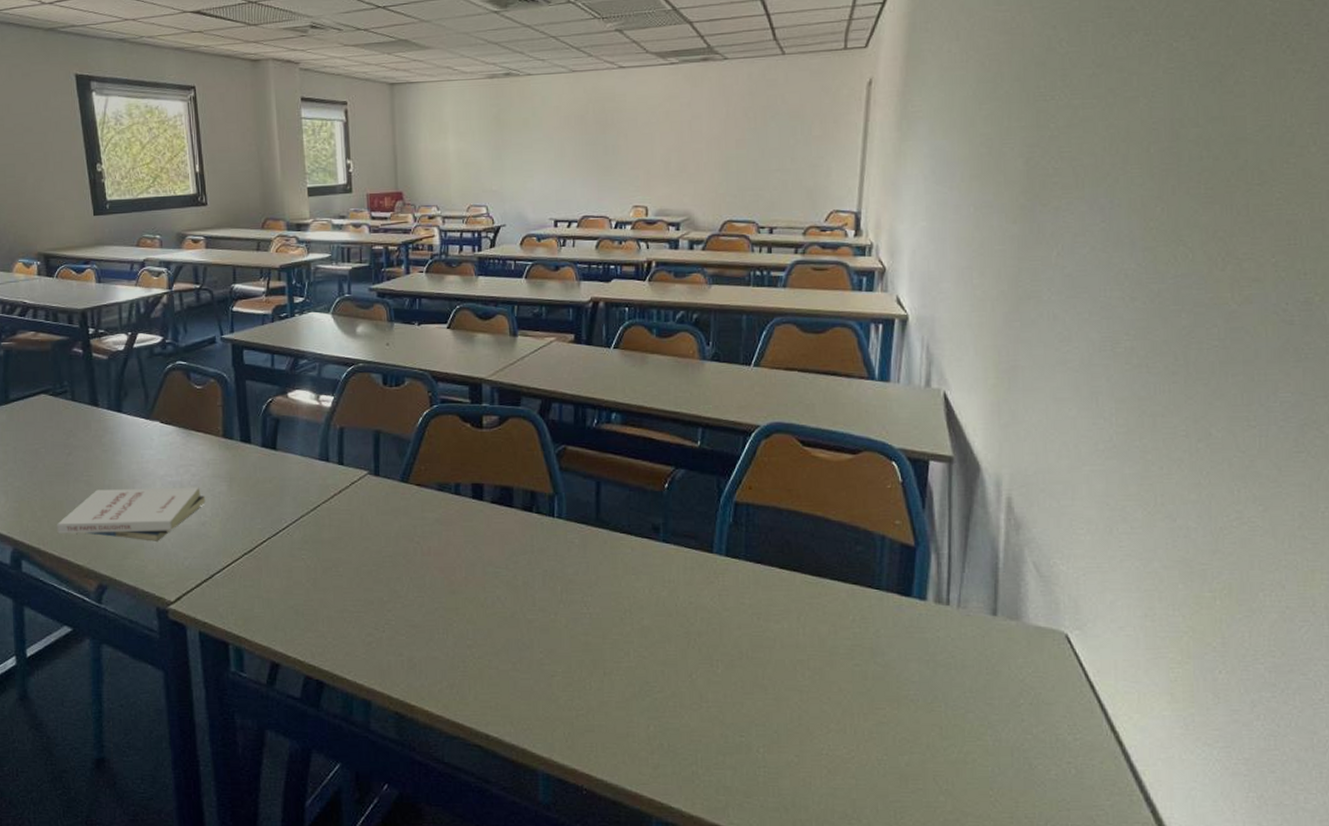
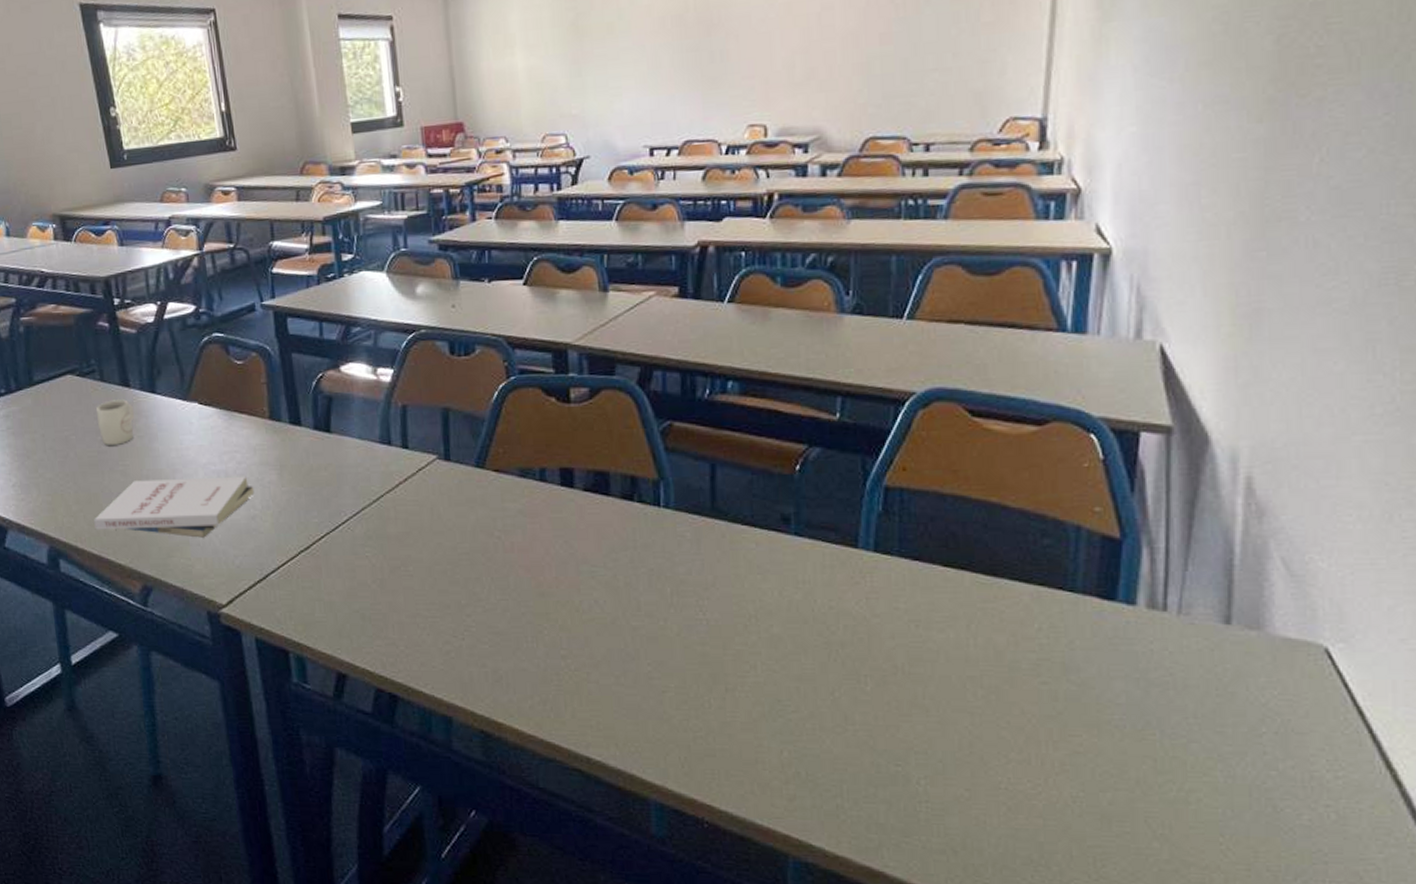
mug: none [66,416,101,458] -> present [96,398,135,445]

